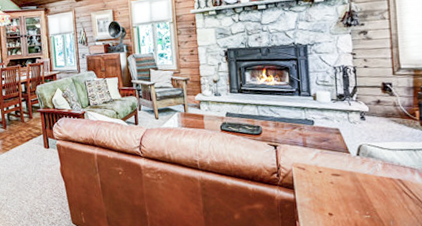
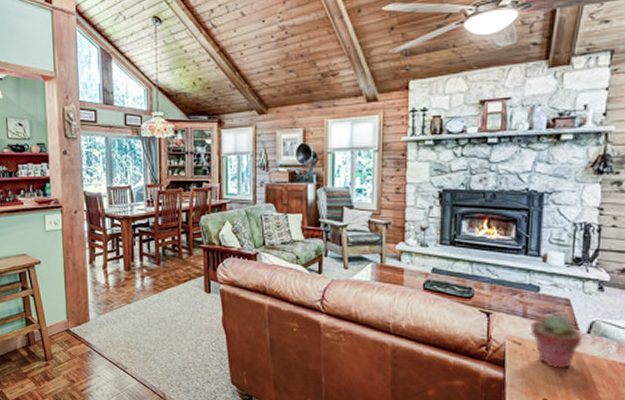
potted succulent: none [311,142,354,188] -> present [530,314,584,369]

